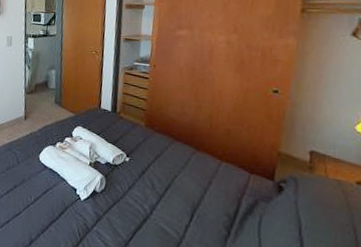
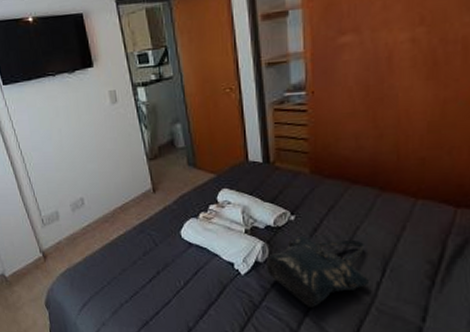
tote bag: none [102,175,181,238] -> present [267,235,370,307]

